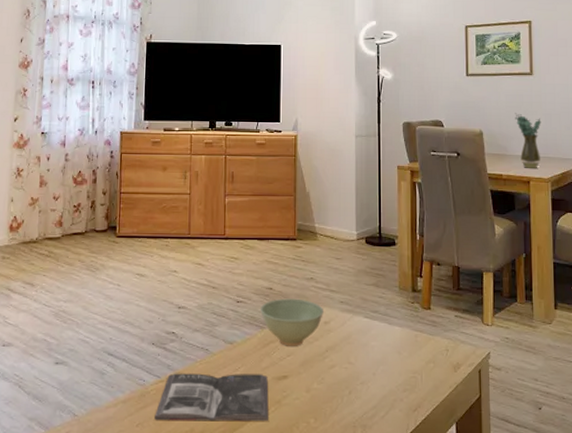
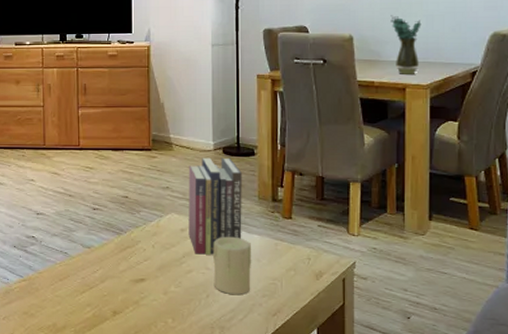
magazine: present [154,373,269,422] -> none [19,273,127,319]
bowl: present [261,298,323,346] -> none [117,206,180,252]
books: none [332,247,384,348] -> present [188,157,242,255]
candle: none [355,328,393,391] -> present [212,236,252,295]

